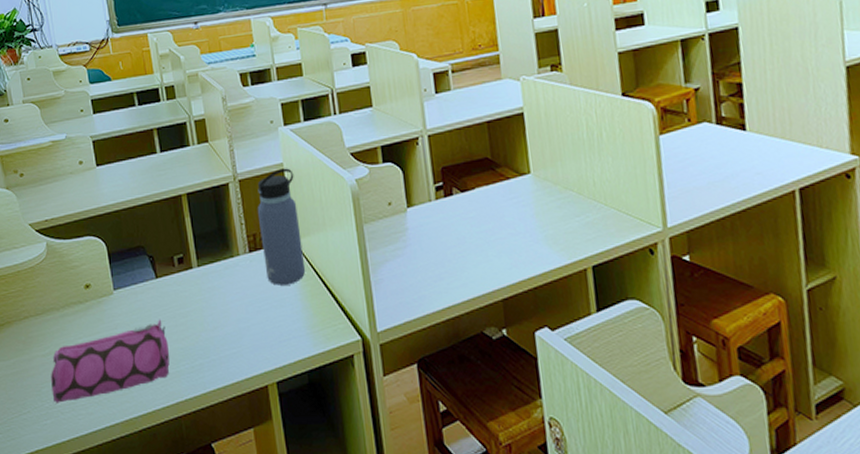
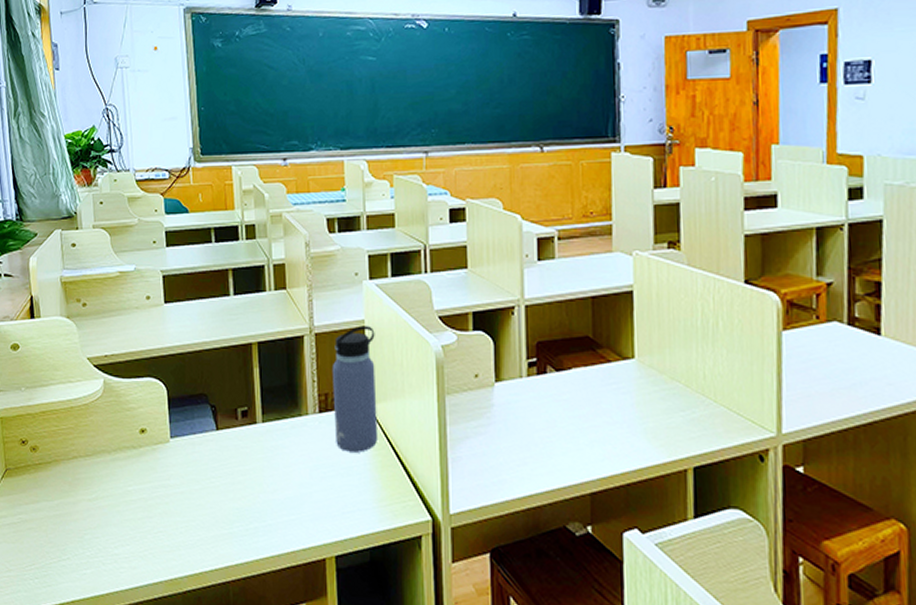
pencil case: present [51,319,170,403] -> none [95,474,224,553]

